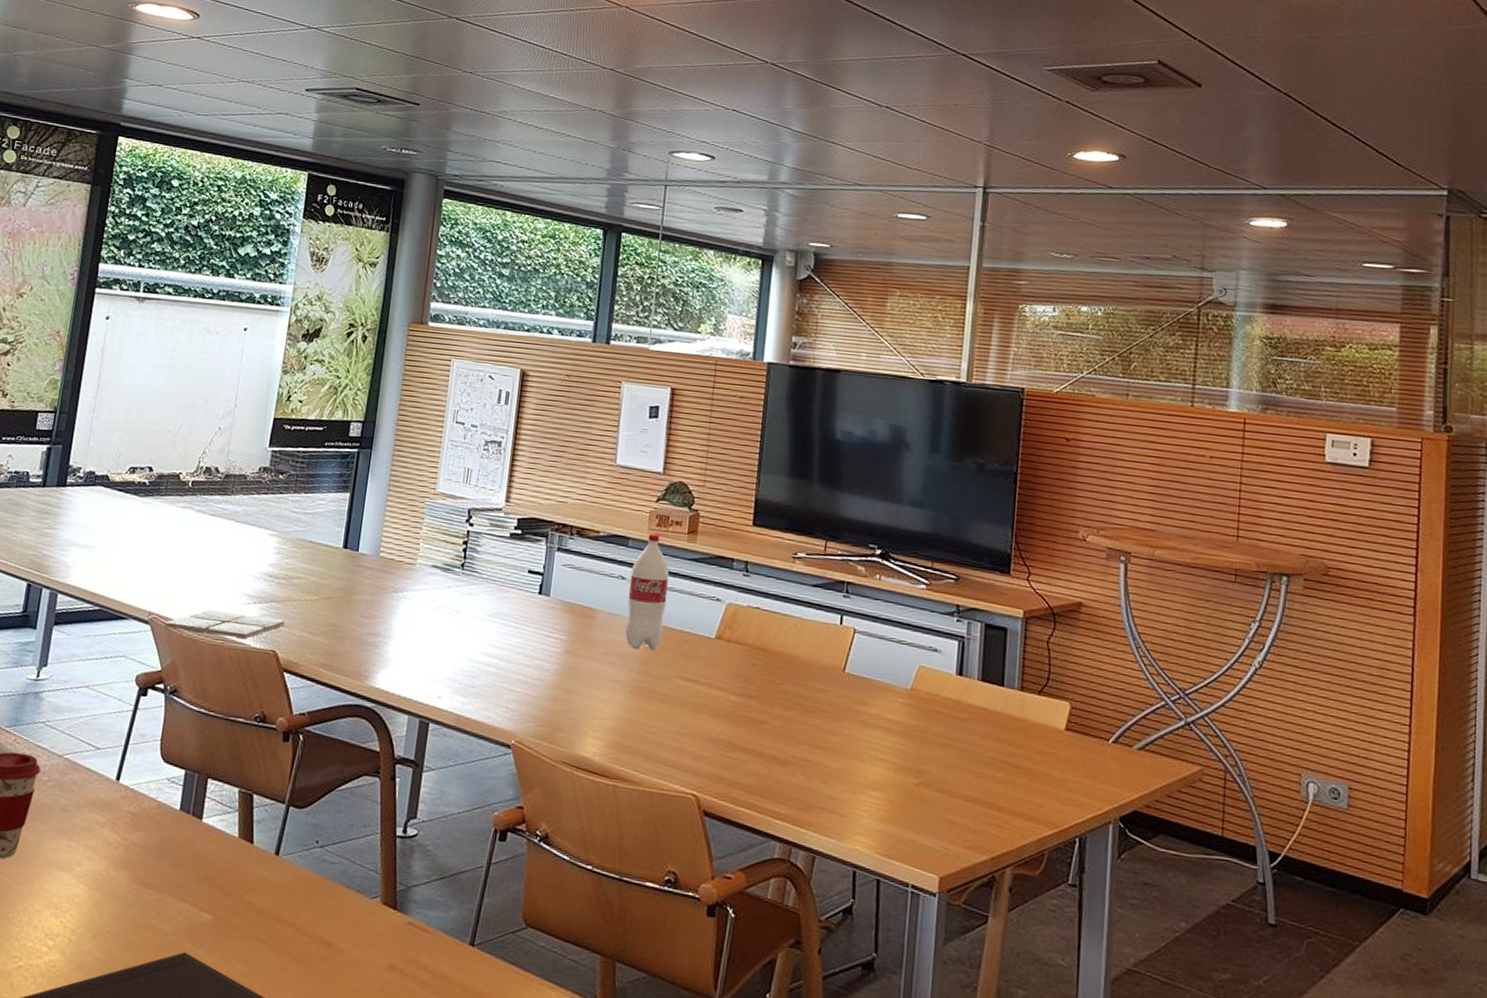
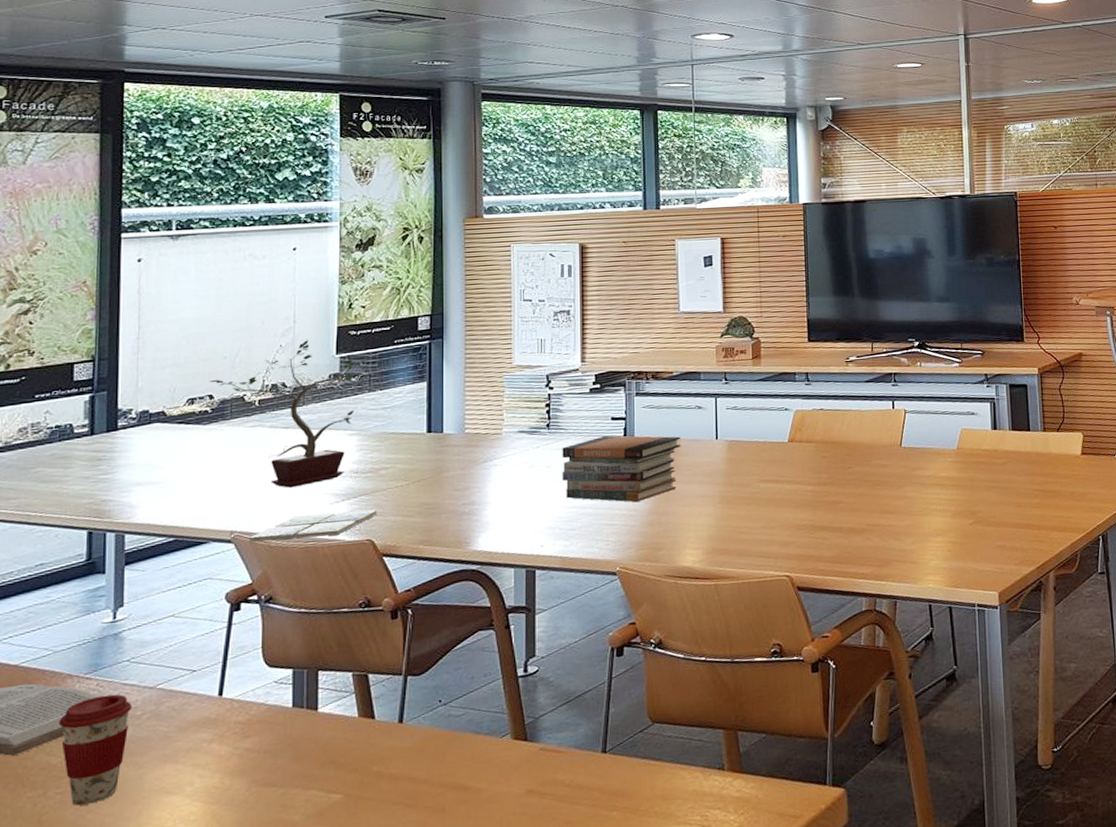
potted plant: none [151,427,286,579] -> present [209,340,356,488]
book stack: none [469,588,599,672] -> present [562,435,681,503]
bottle: present [624,533,670,650] -> none [706,364,742,466]

